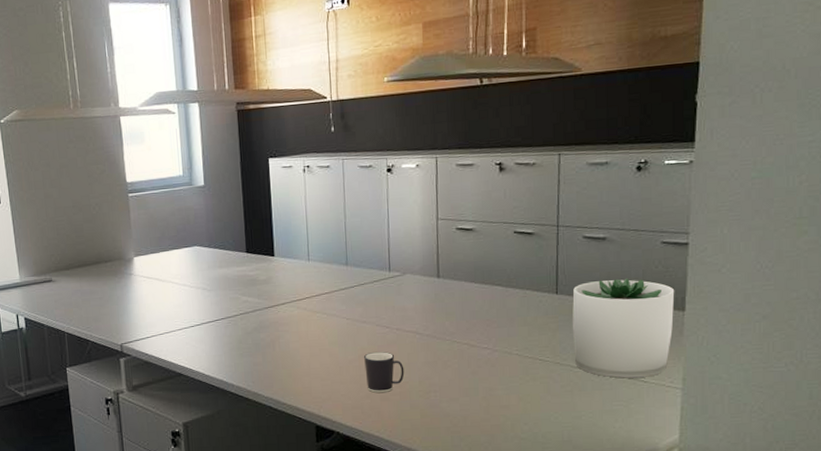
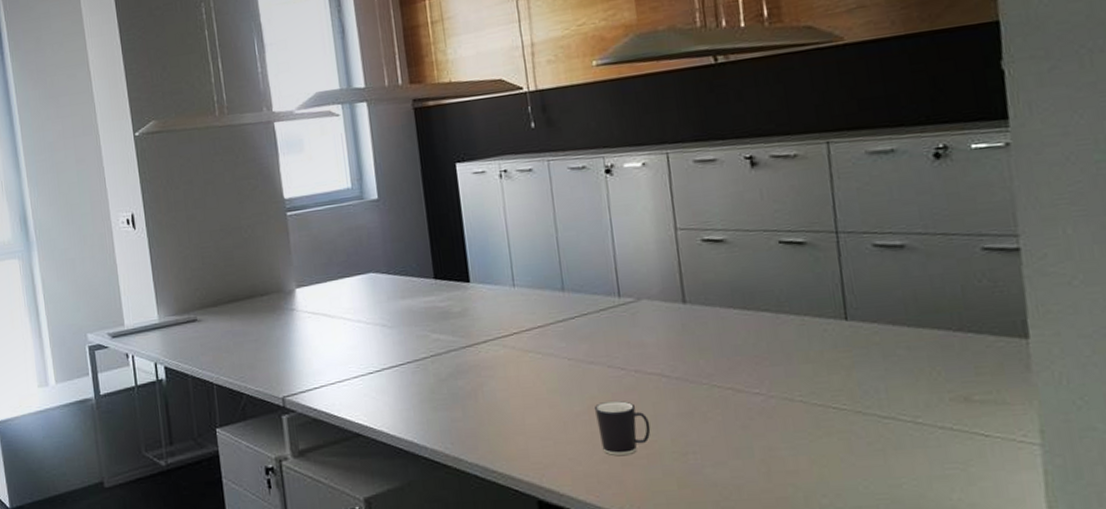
planter: present [572,278,675,379] -> none [868,296,1016,432]

